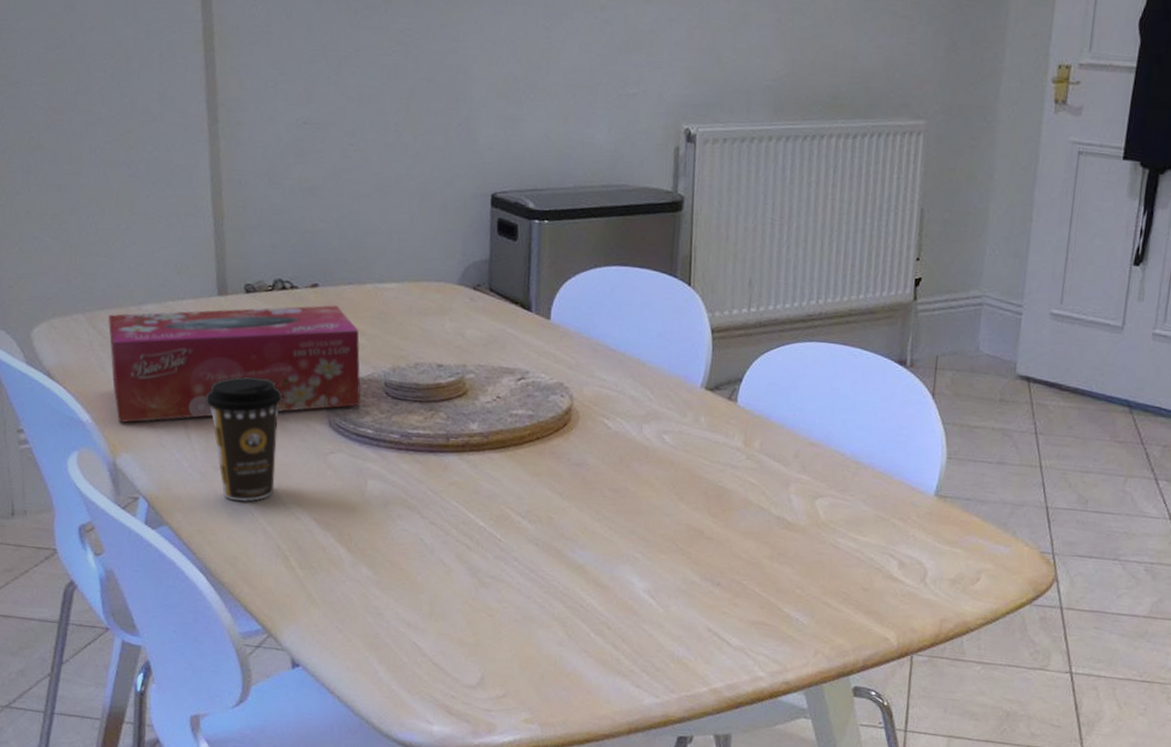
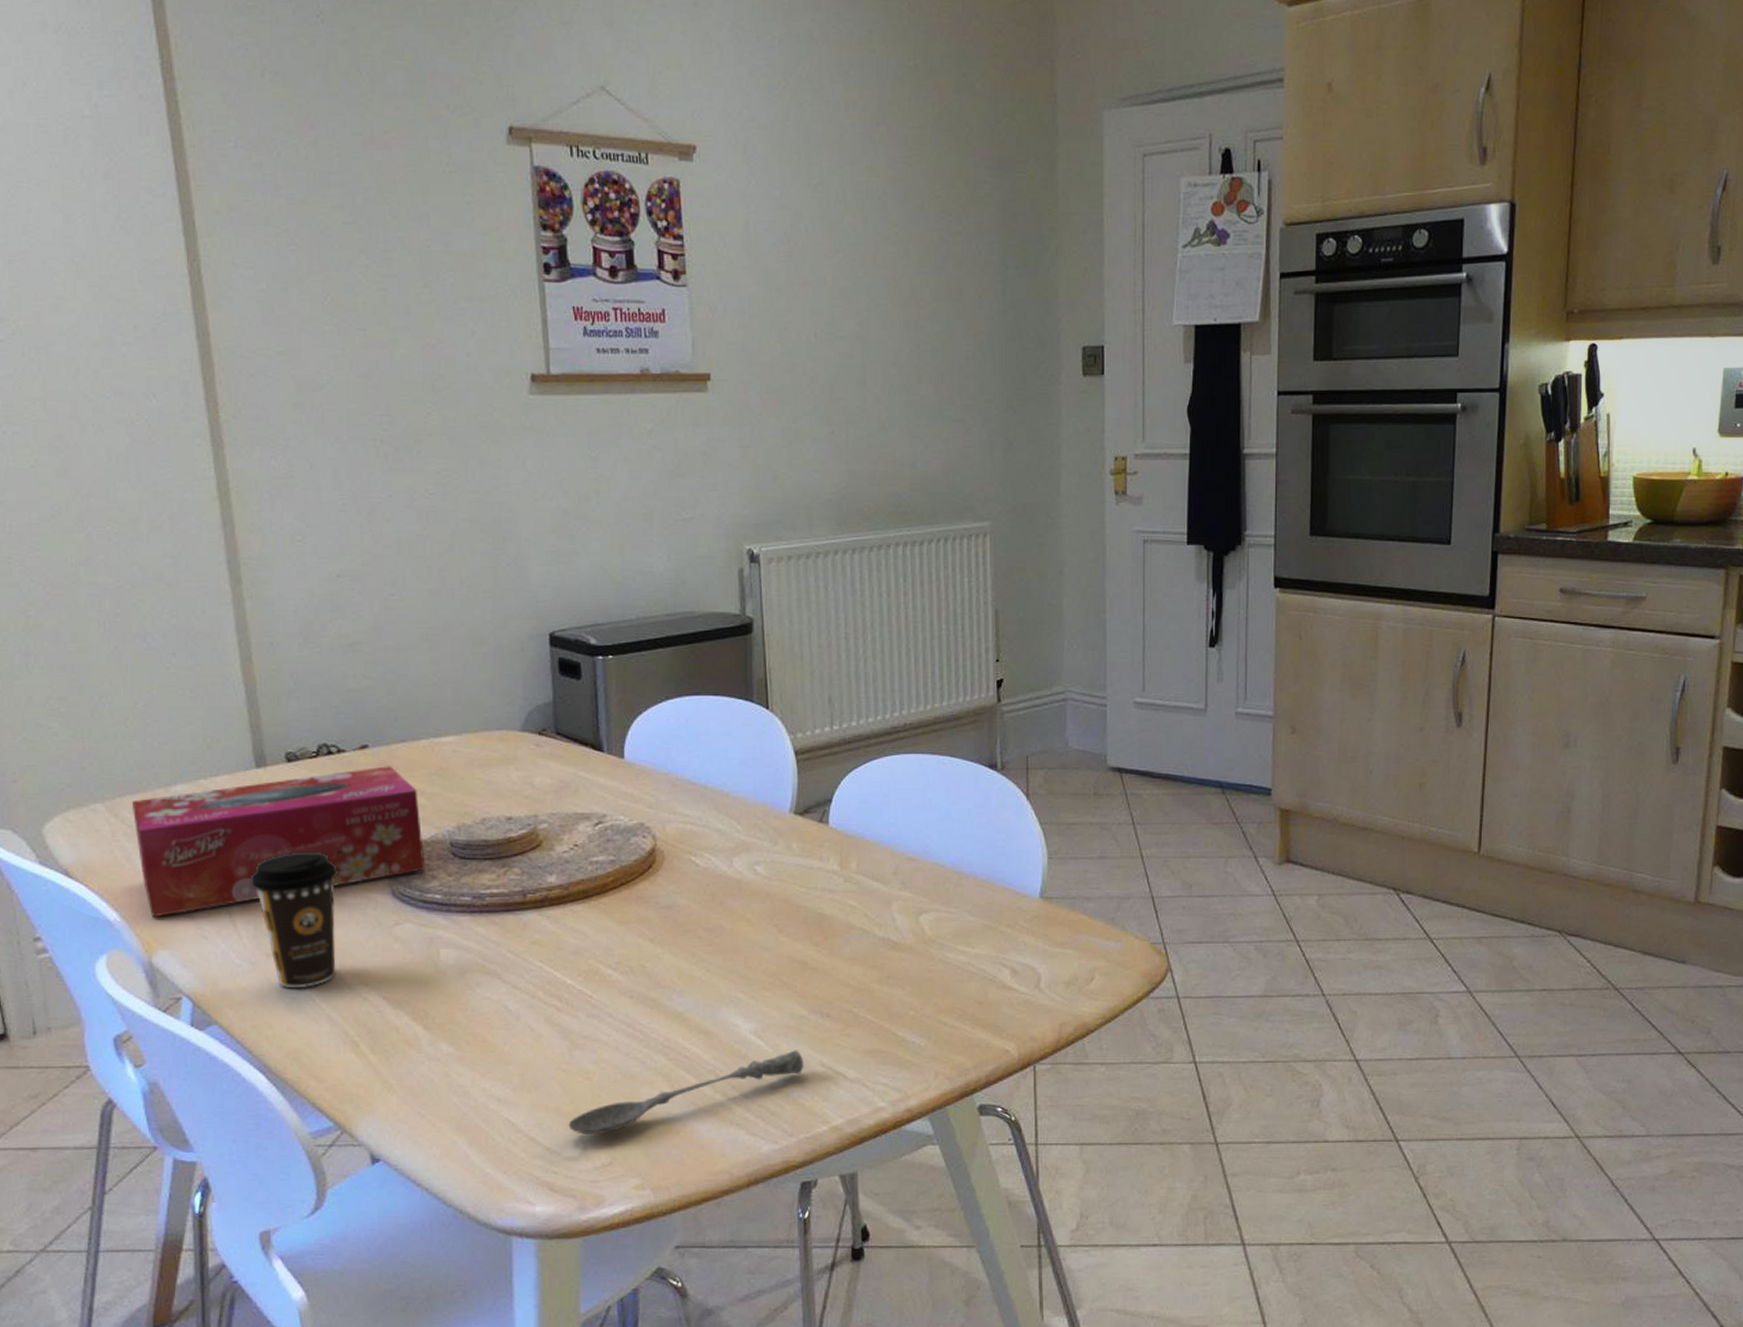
soupspoon: none [469,612,692,668] -> present [568,1050,804,1136]

